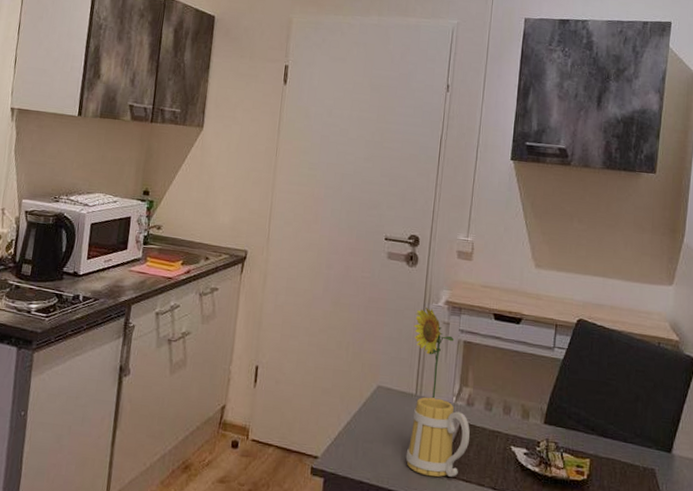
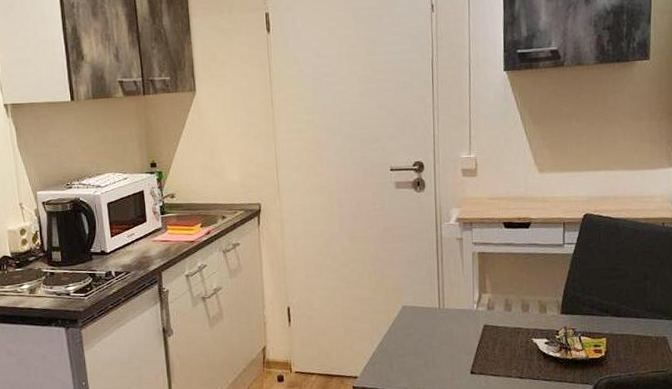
mug: present [405,397,470,478] -> none [437,308,493,377]
flower: present [413,306,453,399] -> none [429,227,468,309]

